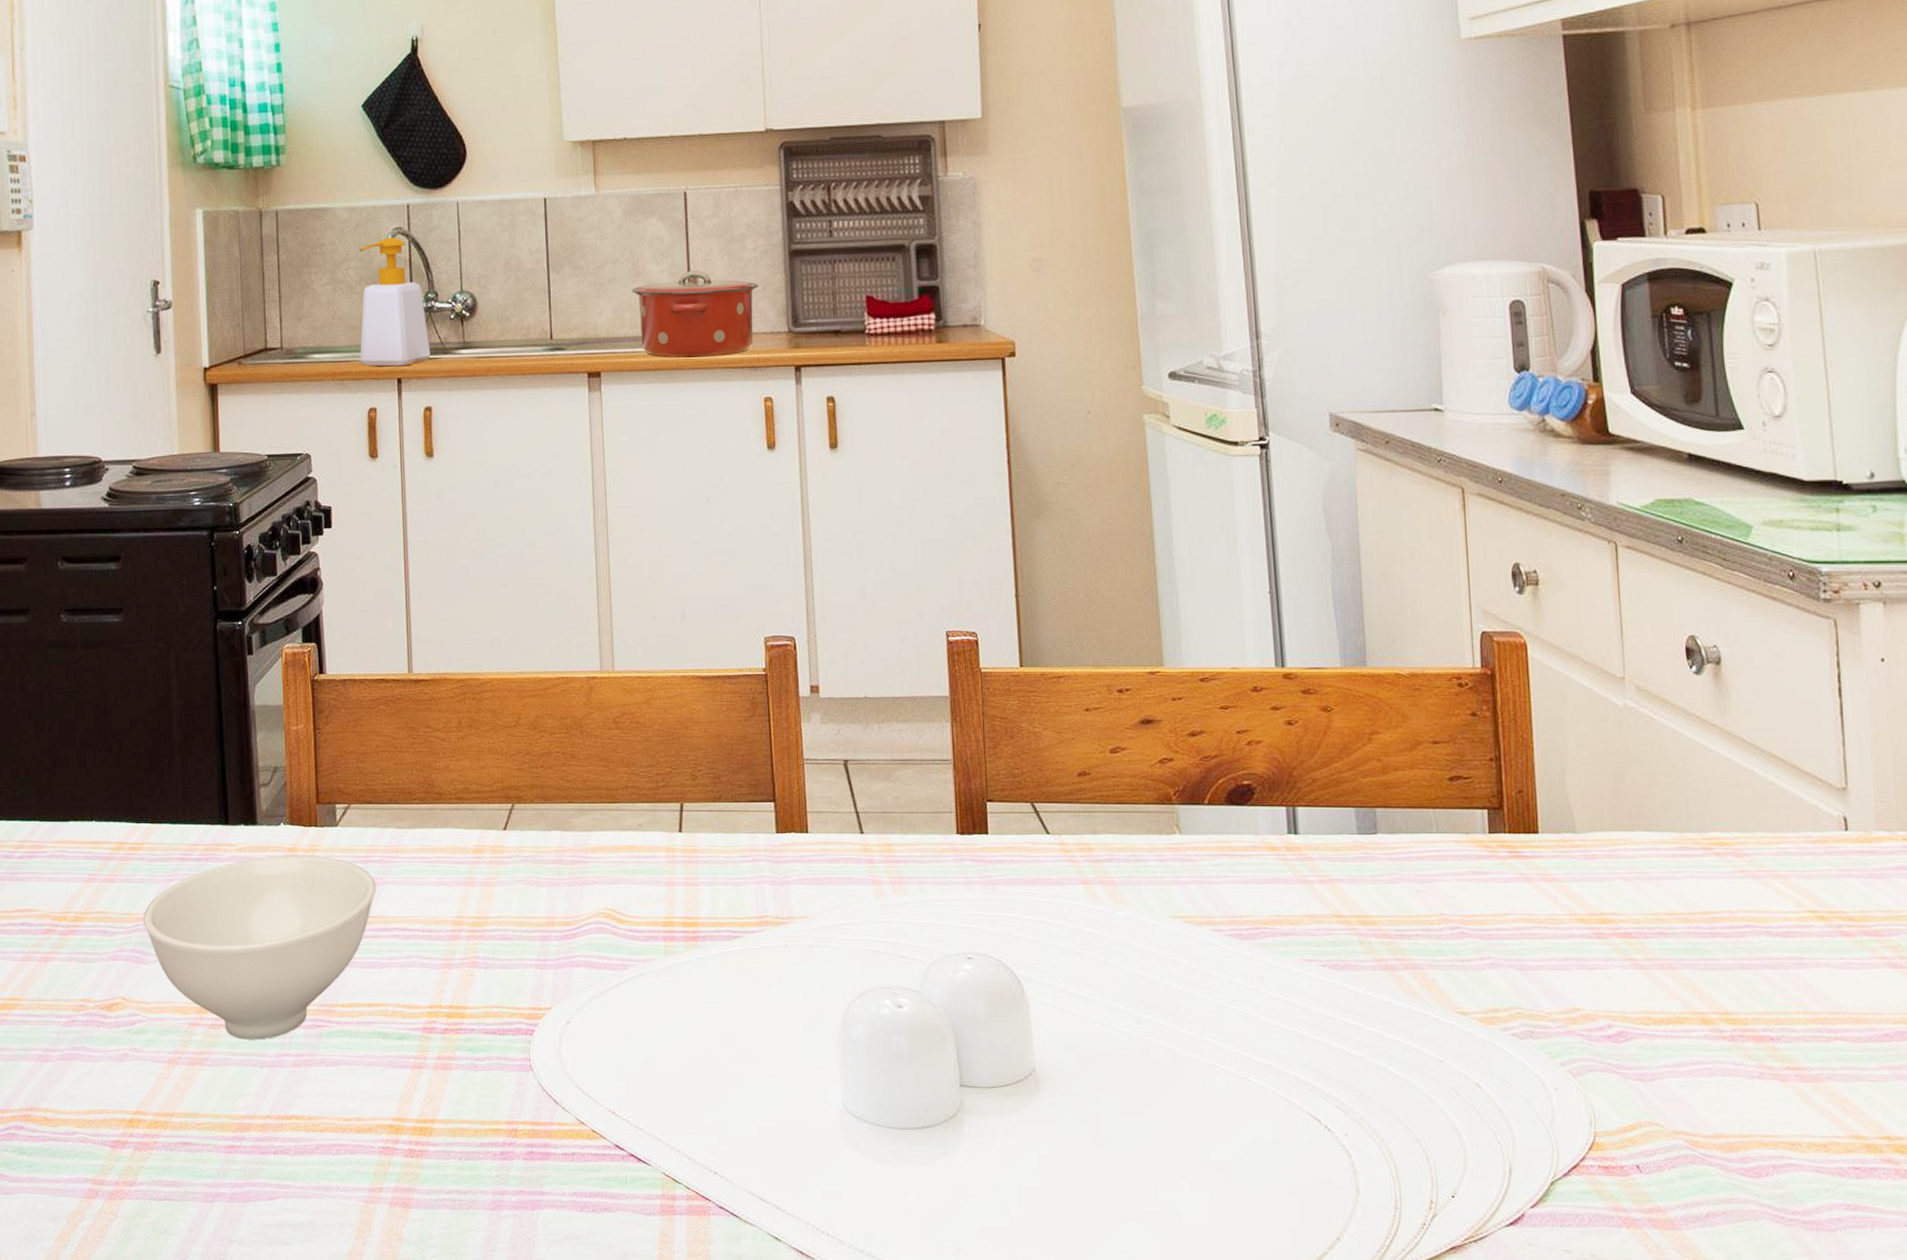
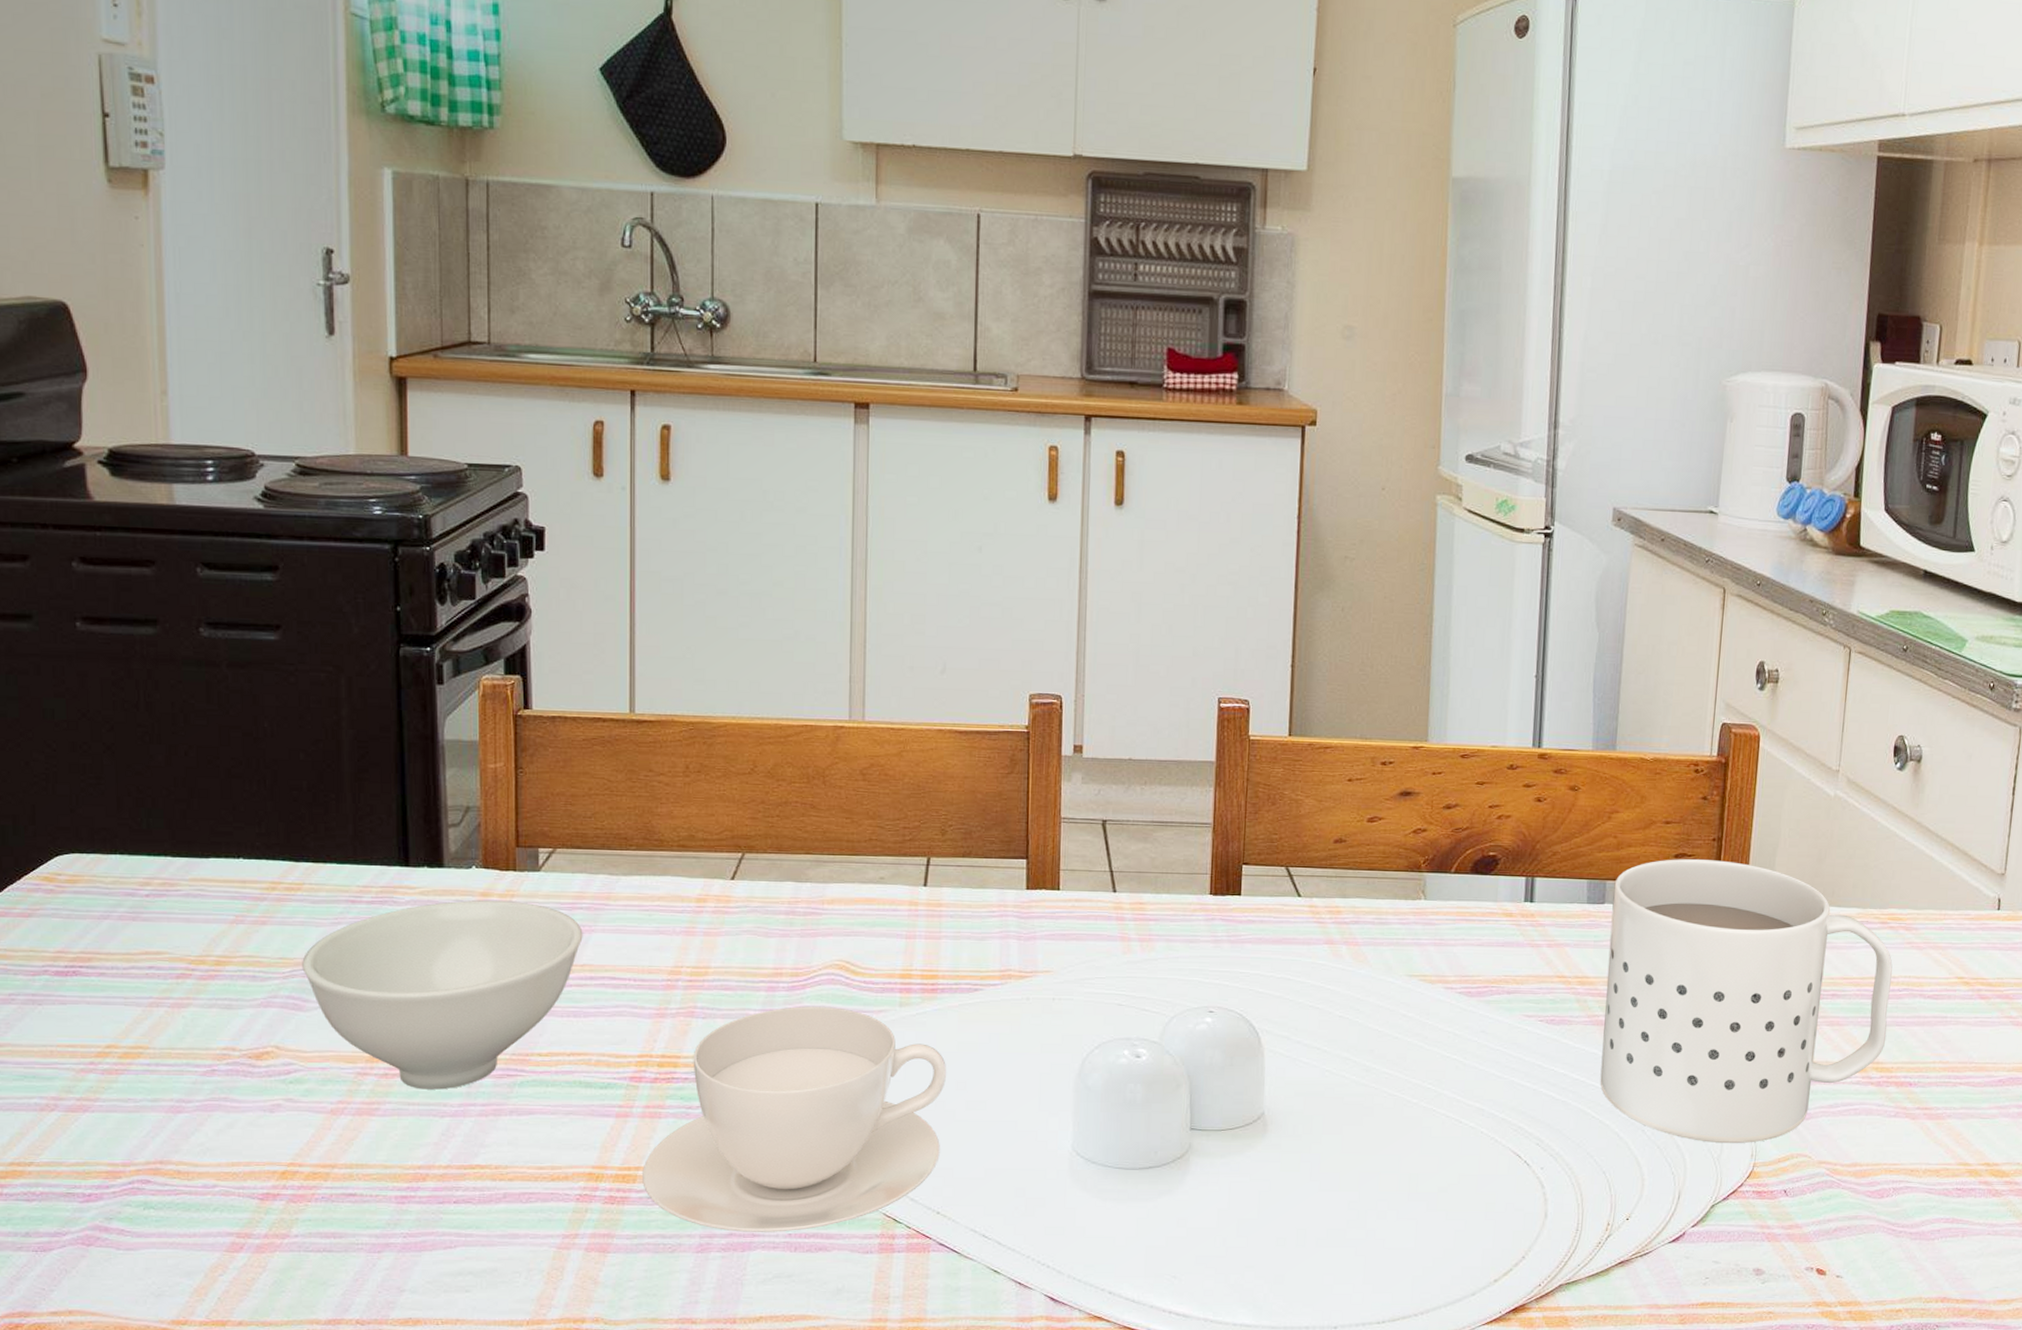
soap bottle: present [360,237,431,368] -> none [586,228,672,378]
teacup: none [437,956,714,1190] -> present [642,1006,947,1232]
casserole: present [632,270,759,358] -> none [911,301,1053,398]
mug: none [1385,782,1733,1109] -> present [1600,859,1893,1144]

